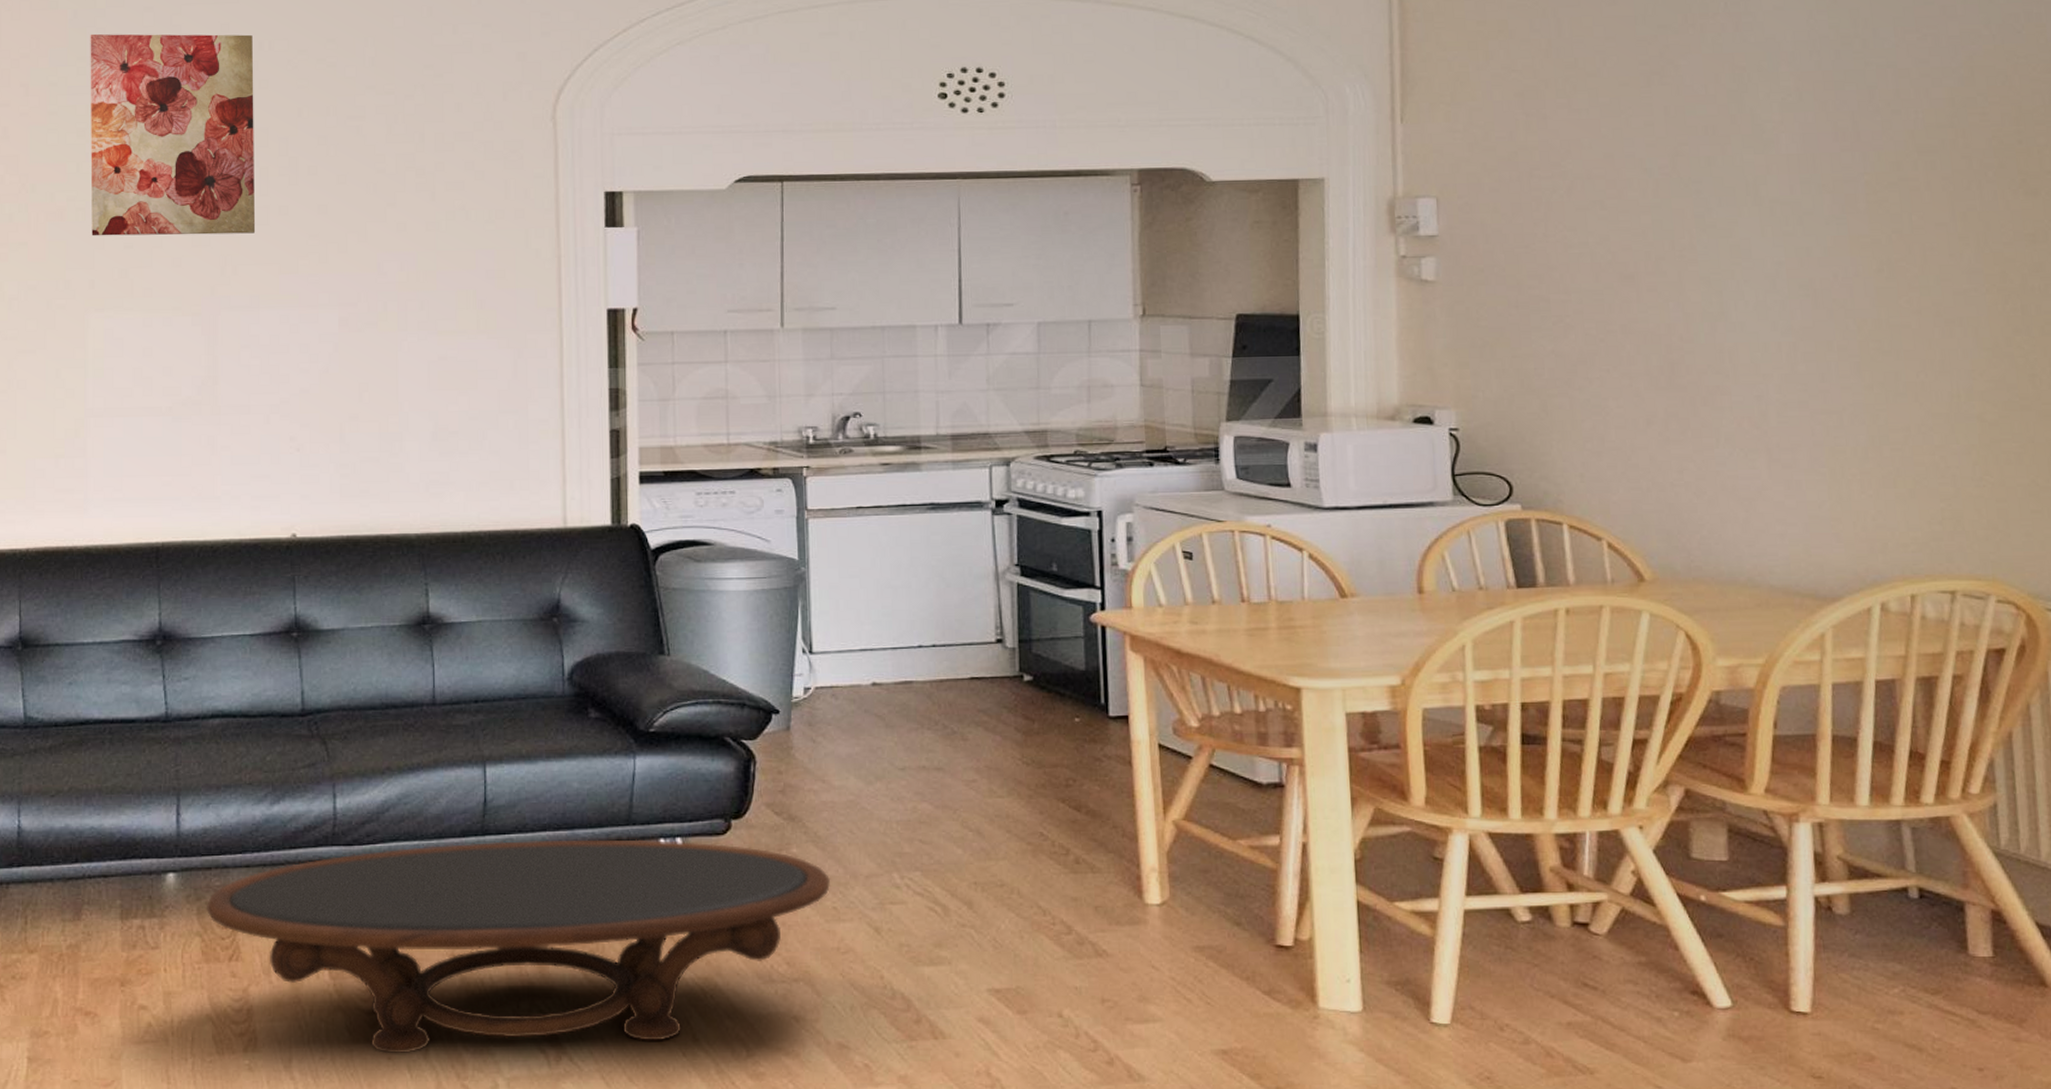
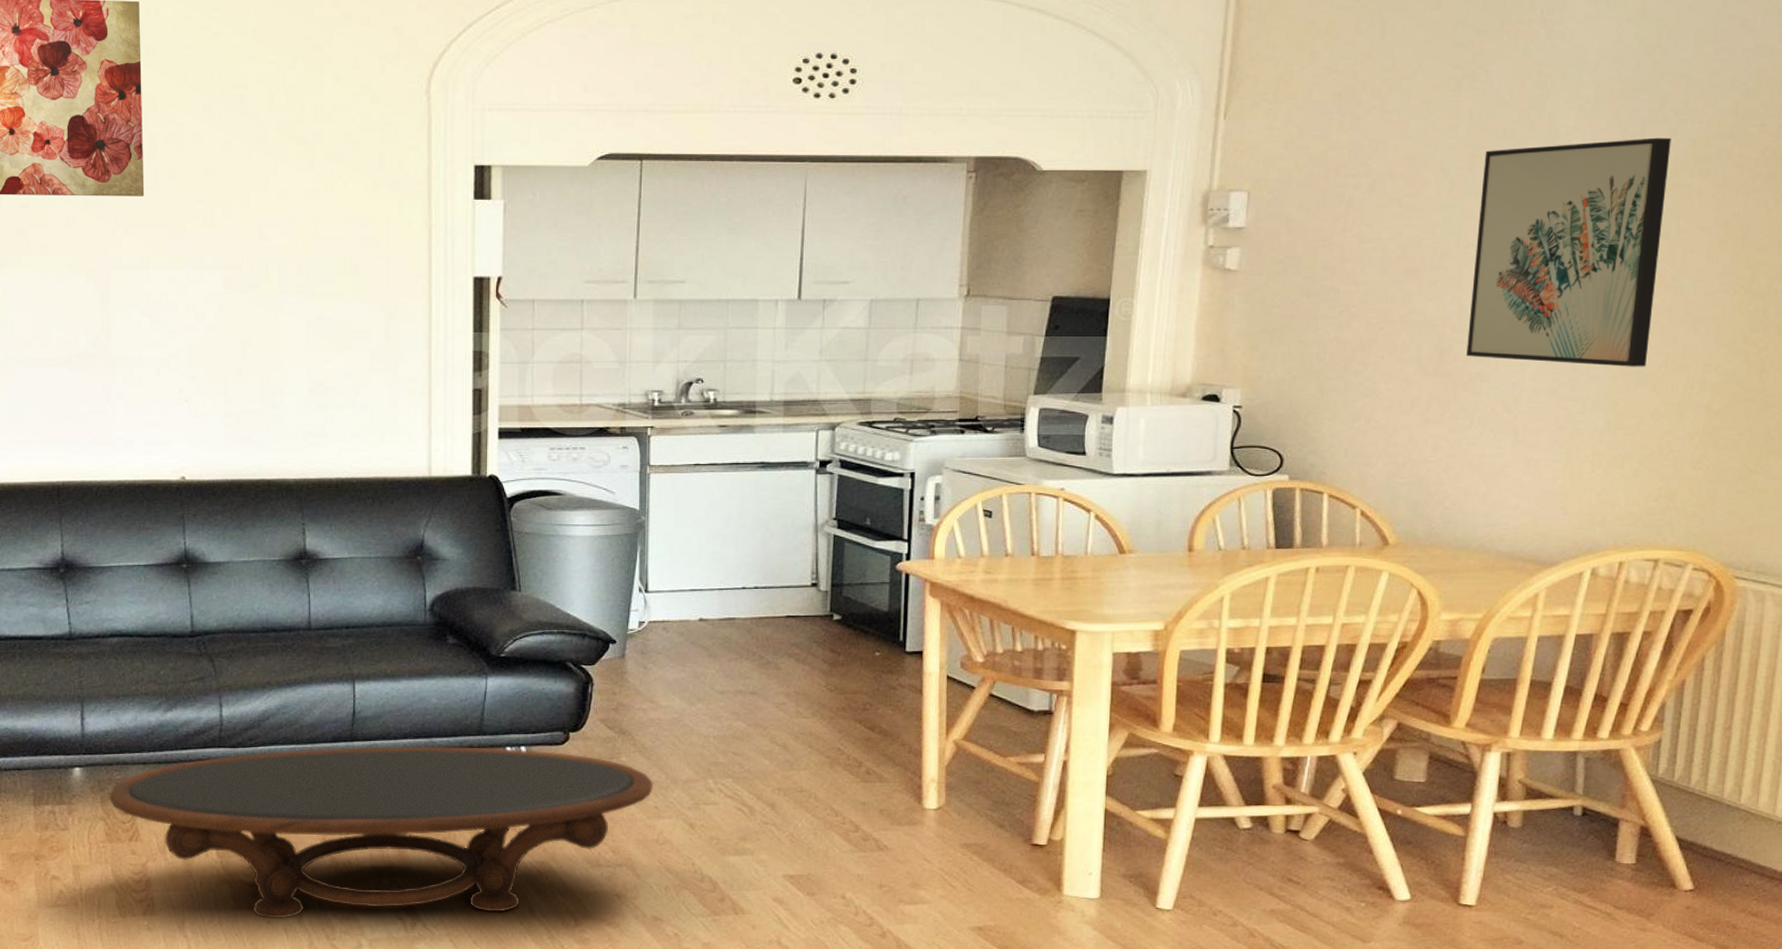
wall art: none [1687,129,1903,375] -> present [1466,137,1672,367]

